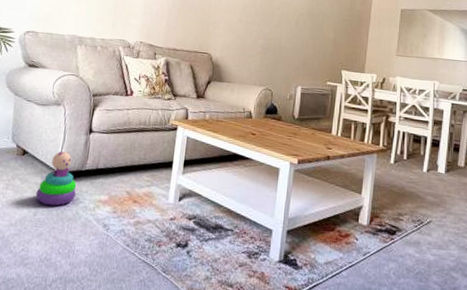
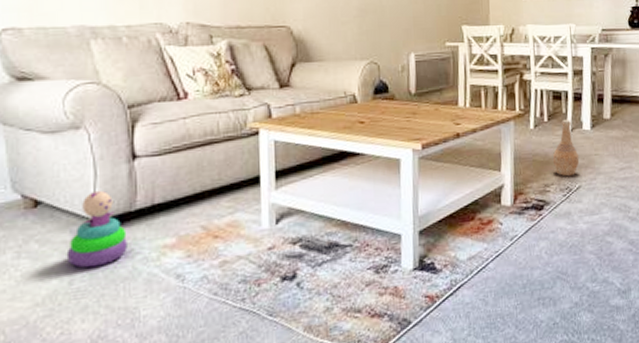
vase: none [408,161,433,211] -> present [552,120,580,177]

